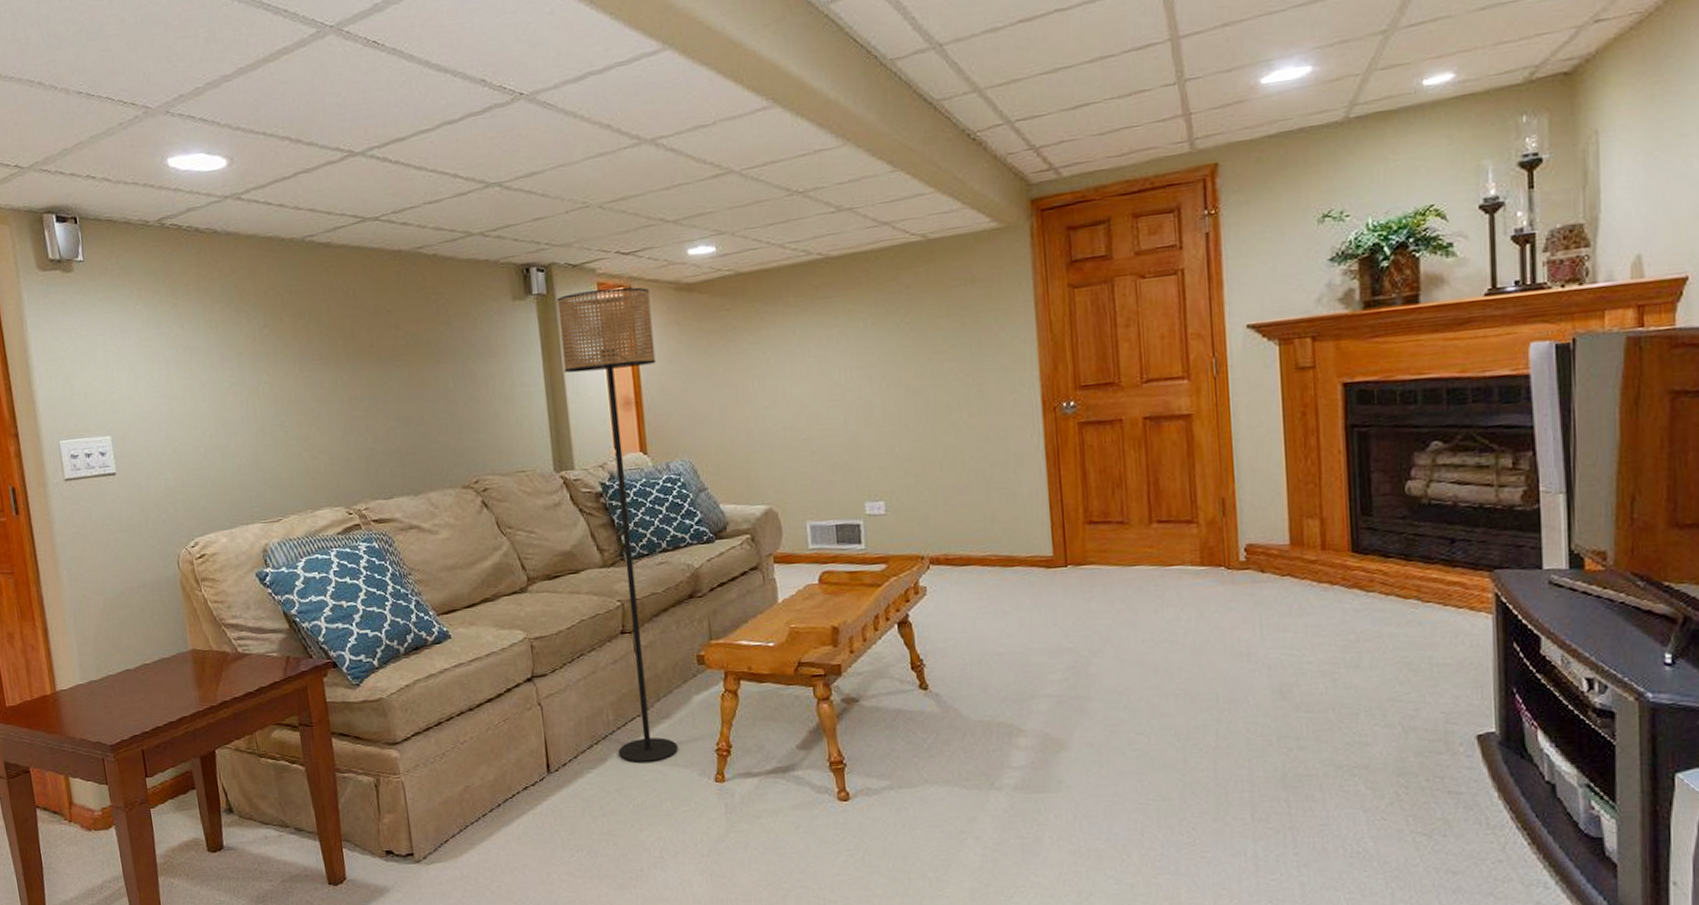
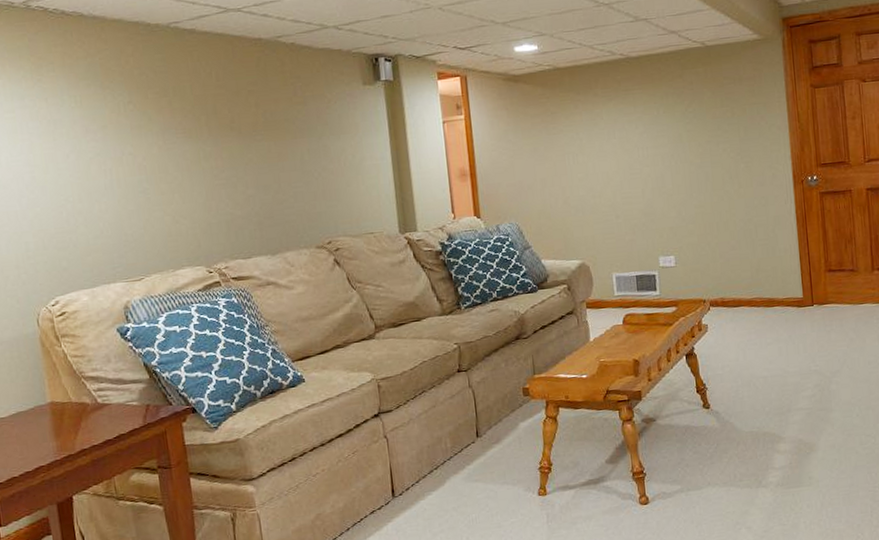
floor lamp: present [556,287,678,764] -> none [402,77,507,484]

